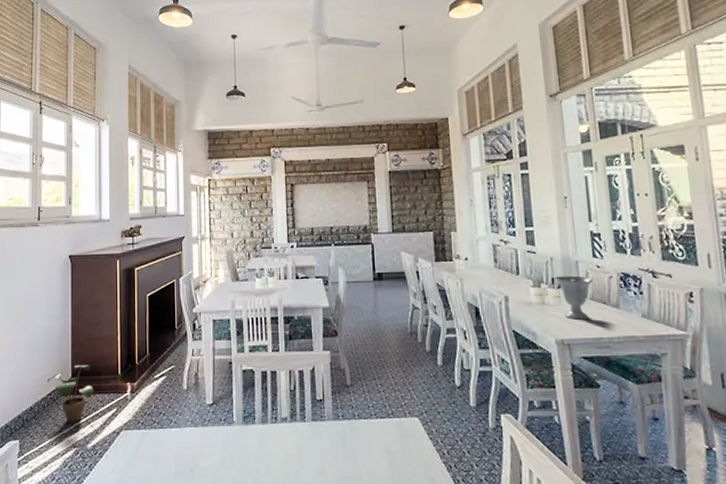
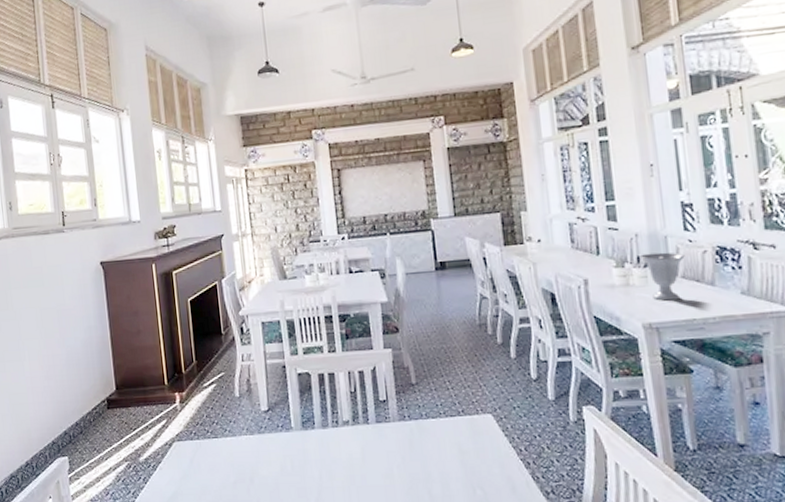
potted plant: present [46,364,94,423] -> none [90,375,141,437]

